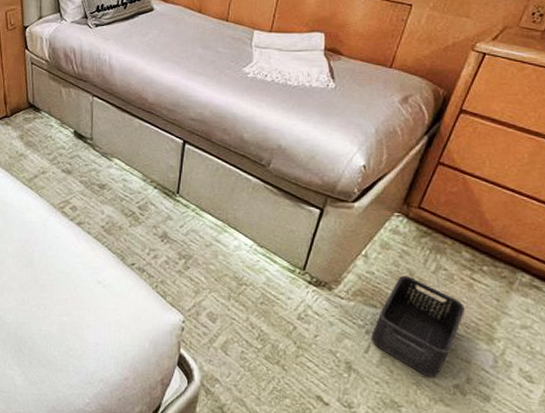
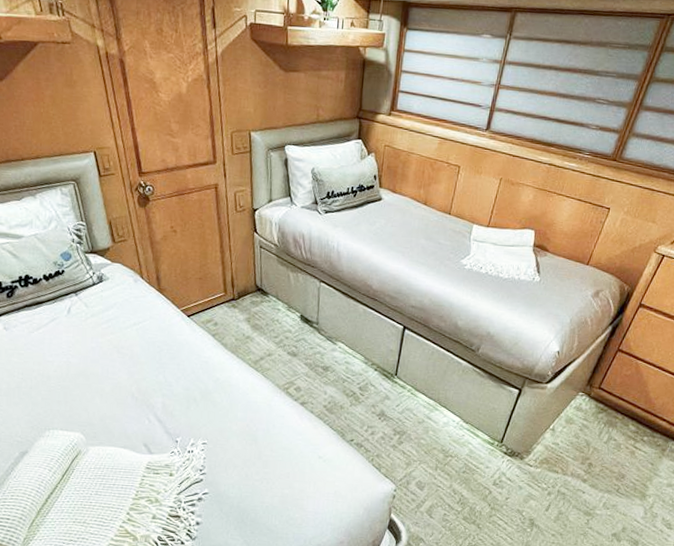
storage bin: present [370,275,465,377] -> none [551,445,627,528]

